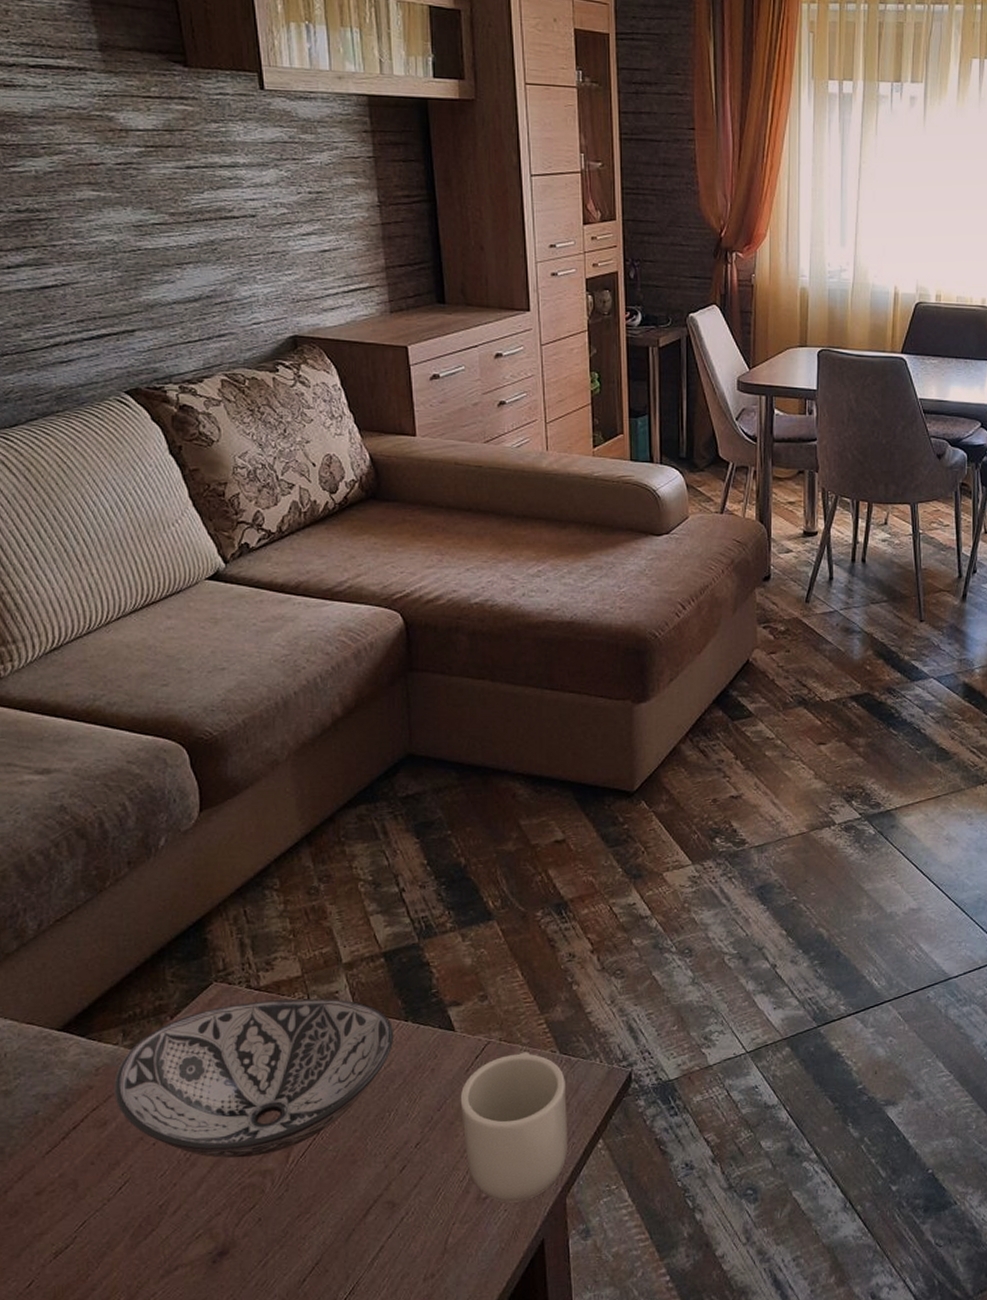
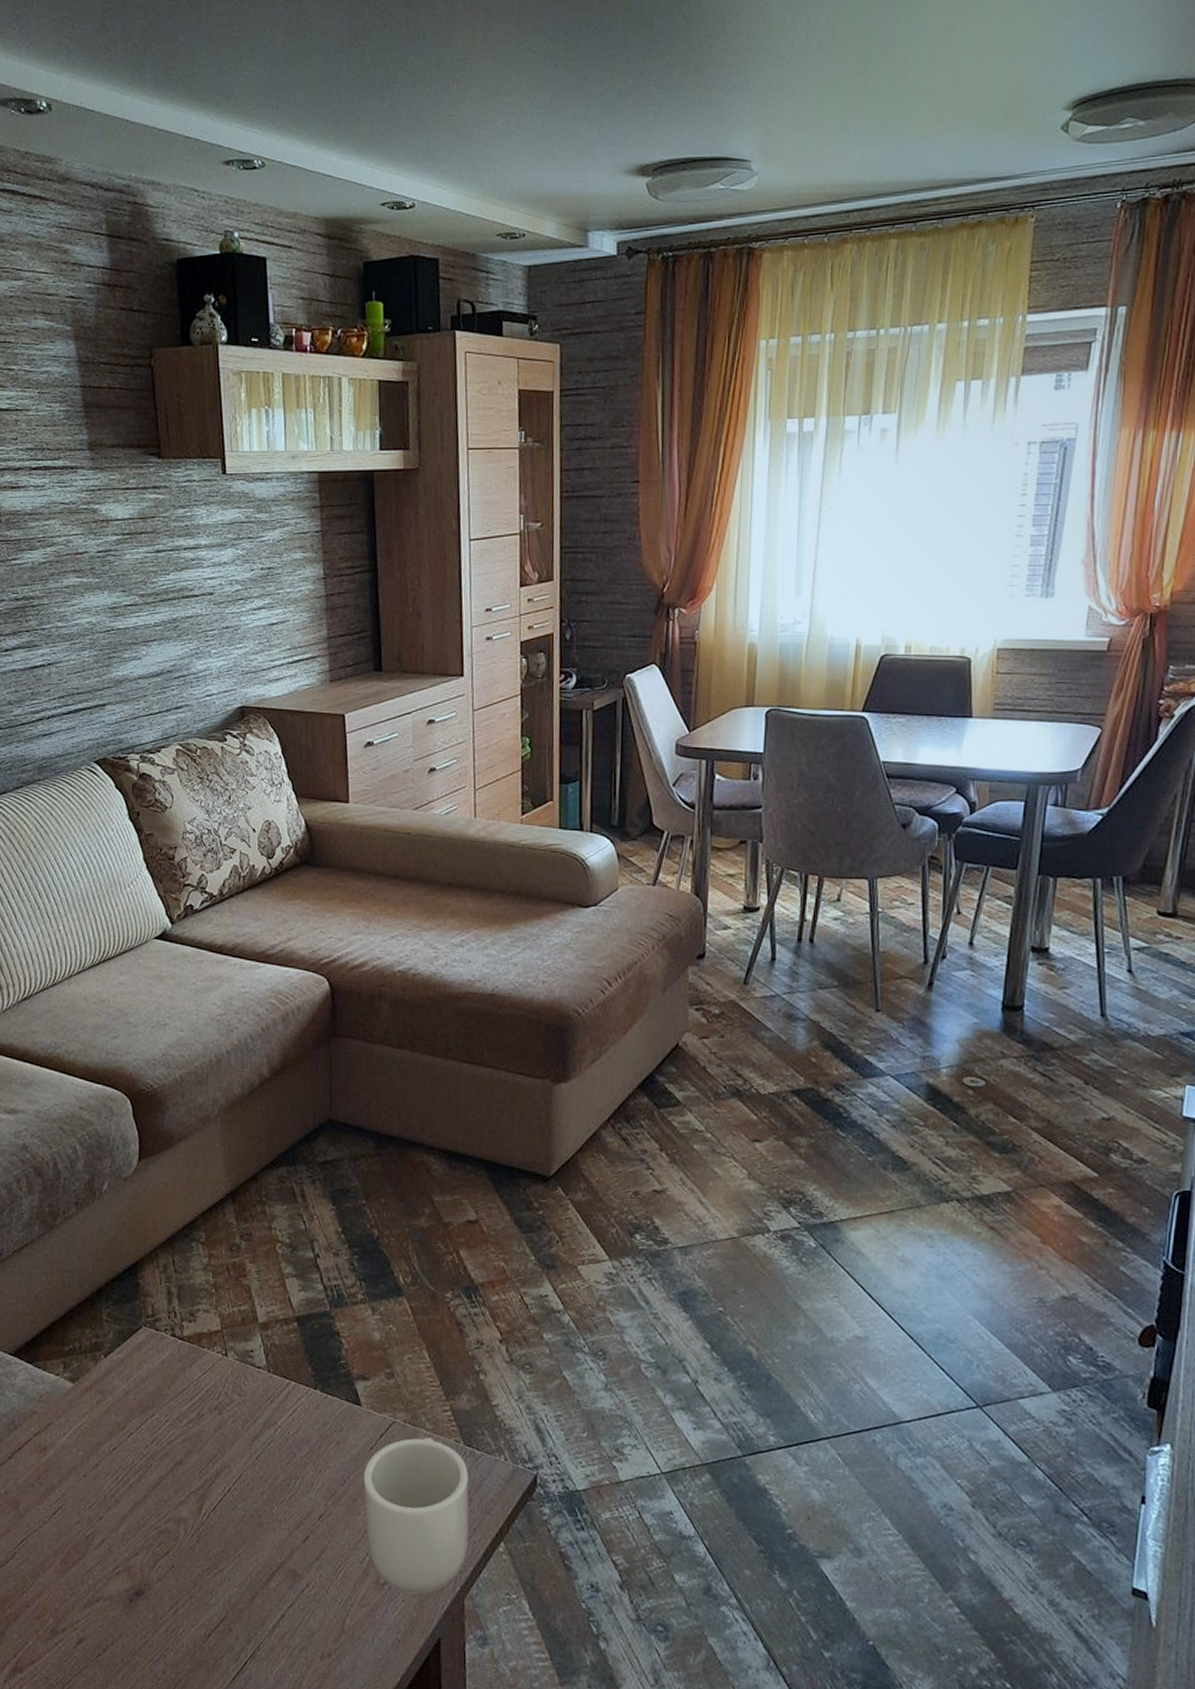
decorative bowl: present [114,998,394,1159] -> none [54,1350,304,1503]

